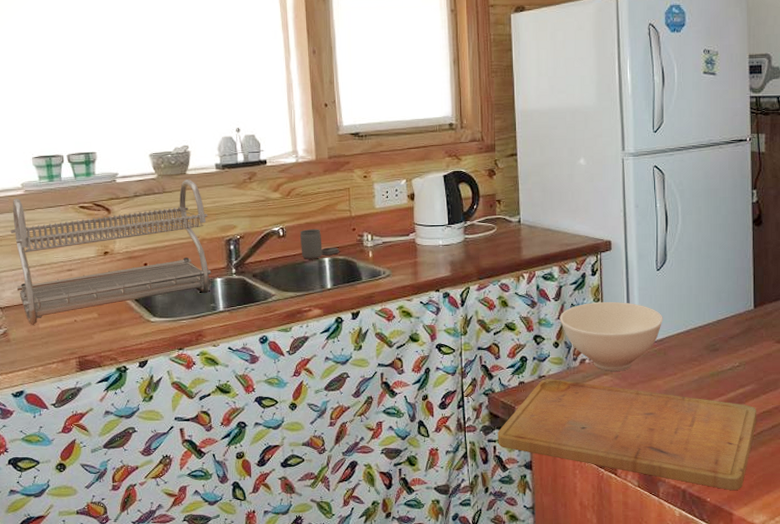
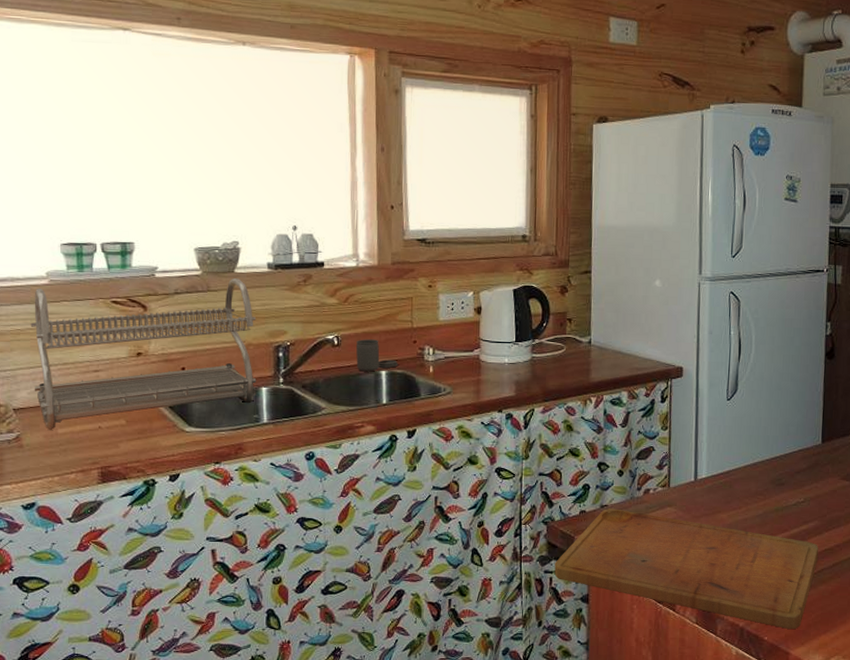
bowl: present [559,301,663,371] -> none [625,430,731,503]

